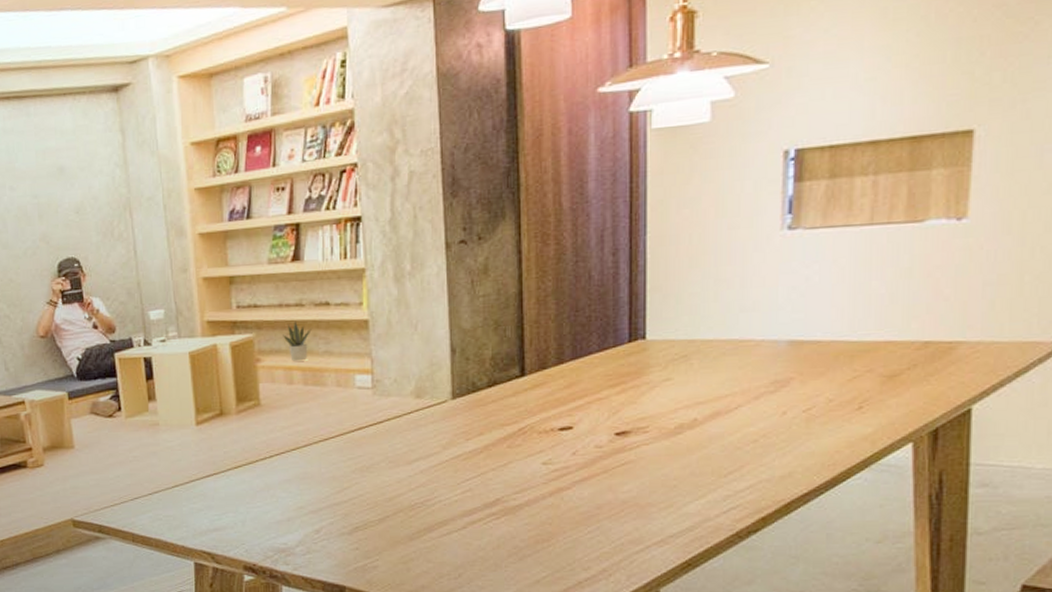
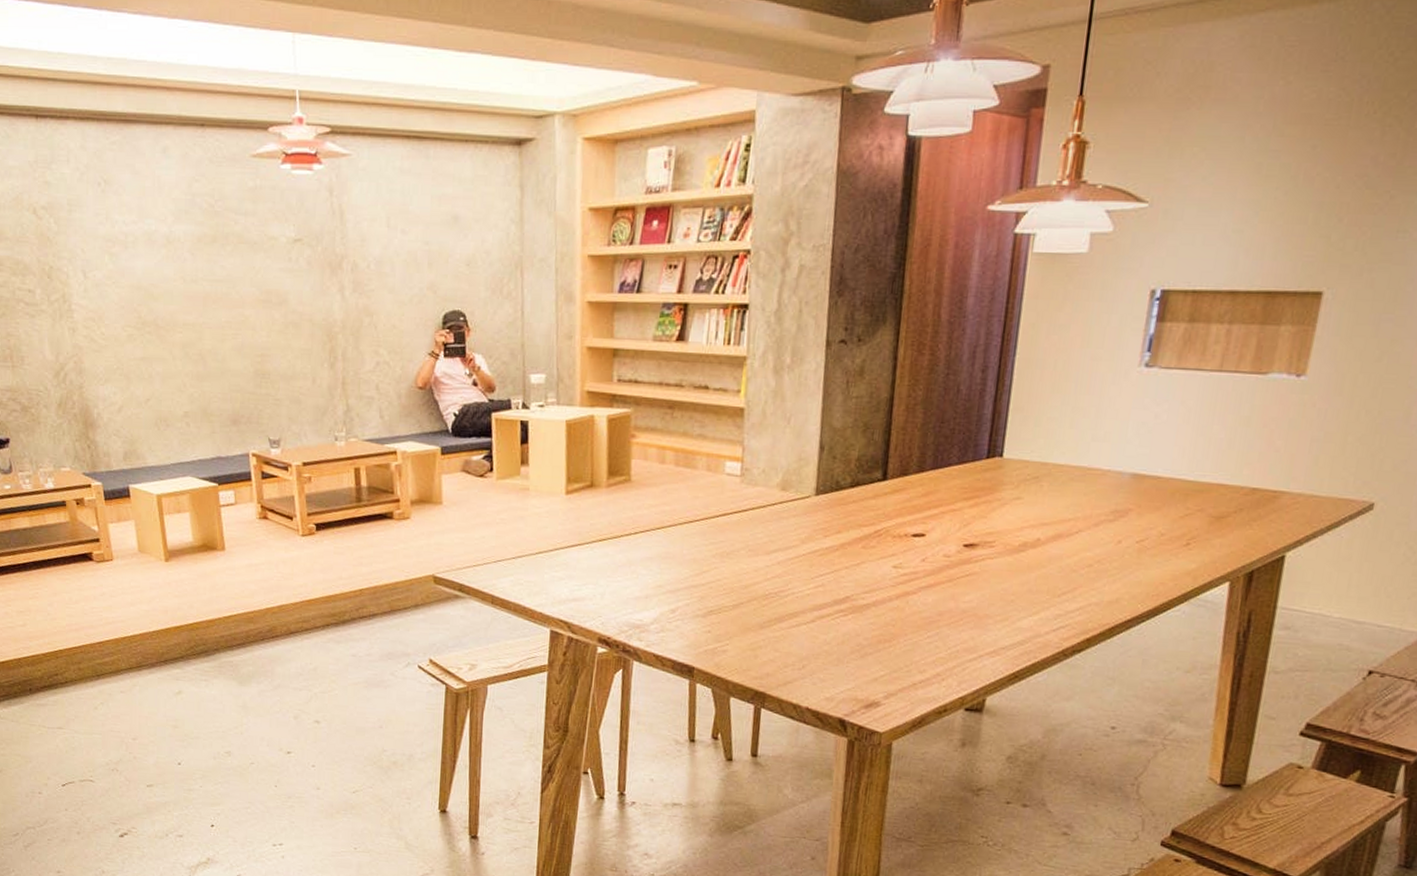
potted plant: present [283,320,312,361] -> none [660,400,689,442]

